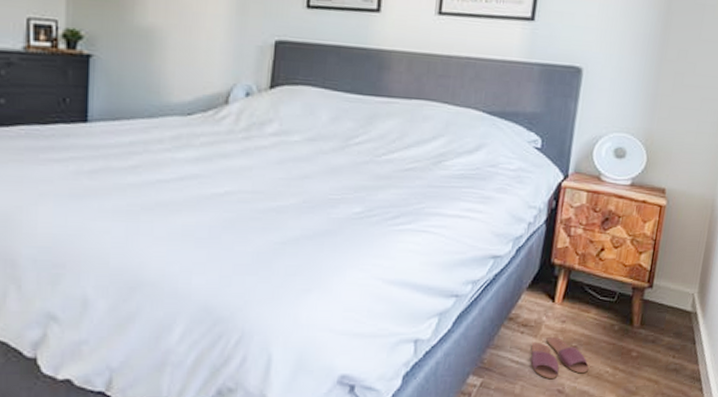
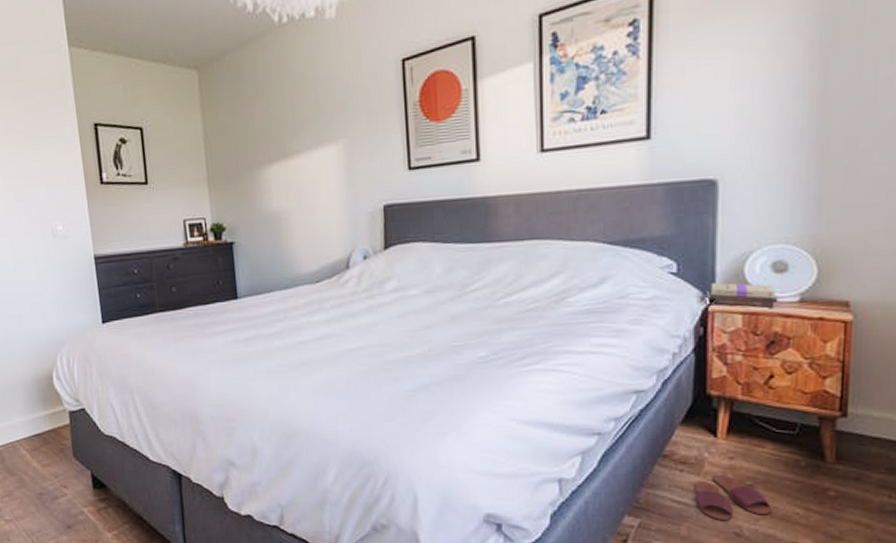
books: none [562,161,616,189] -> present [707,282,778,309]

